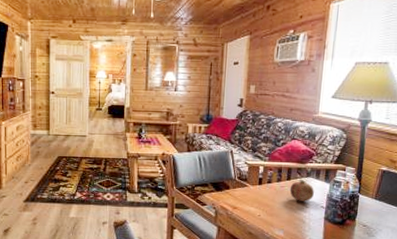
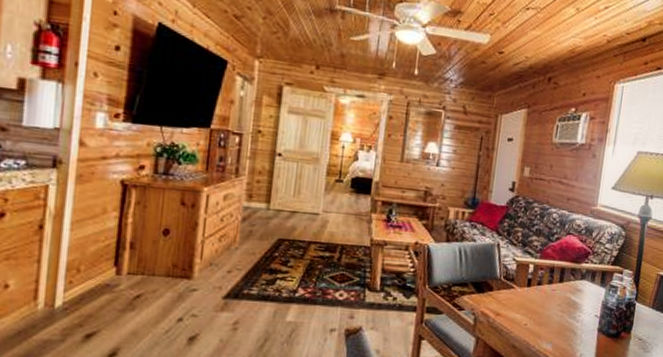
fruit: present [289,179,314,201] -> none [561,281,588,309]

